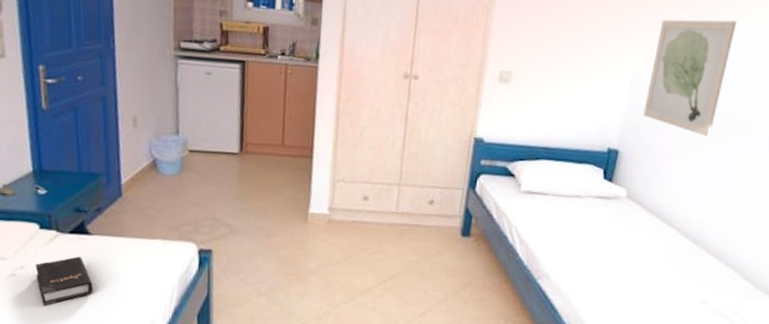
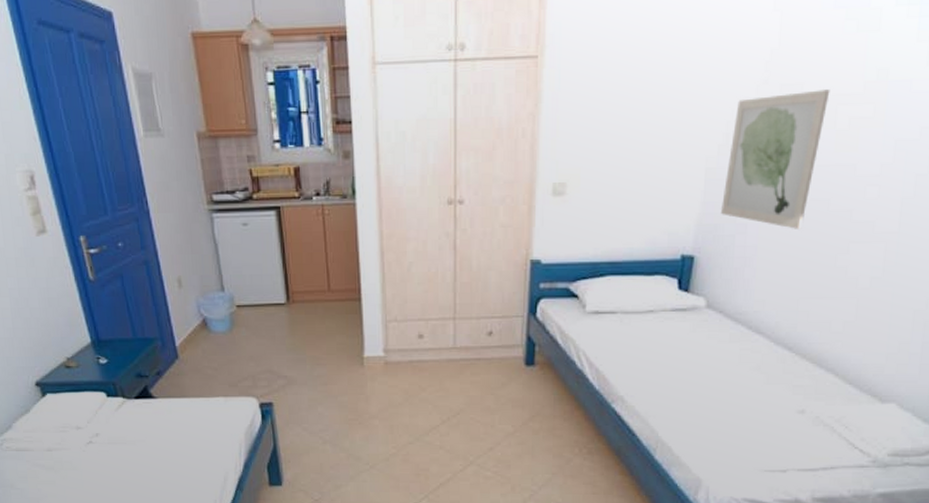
hardback book: present [35,256,94,306] -> none [109,420,166,470]

